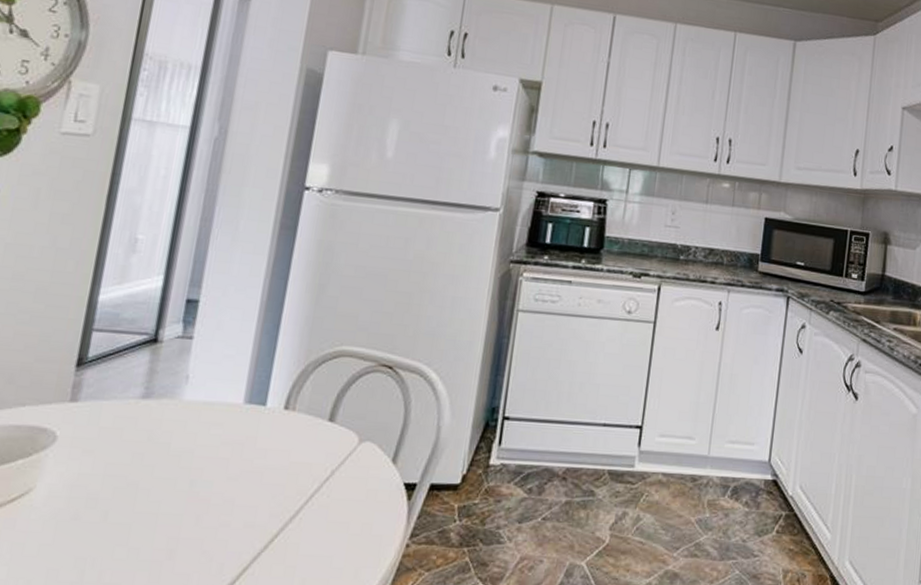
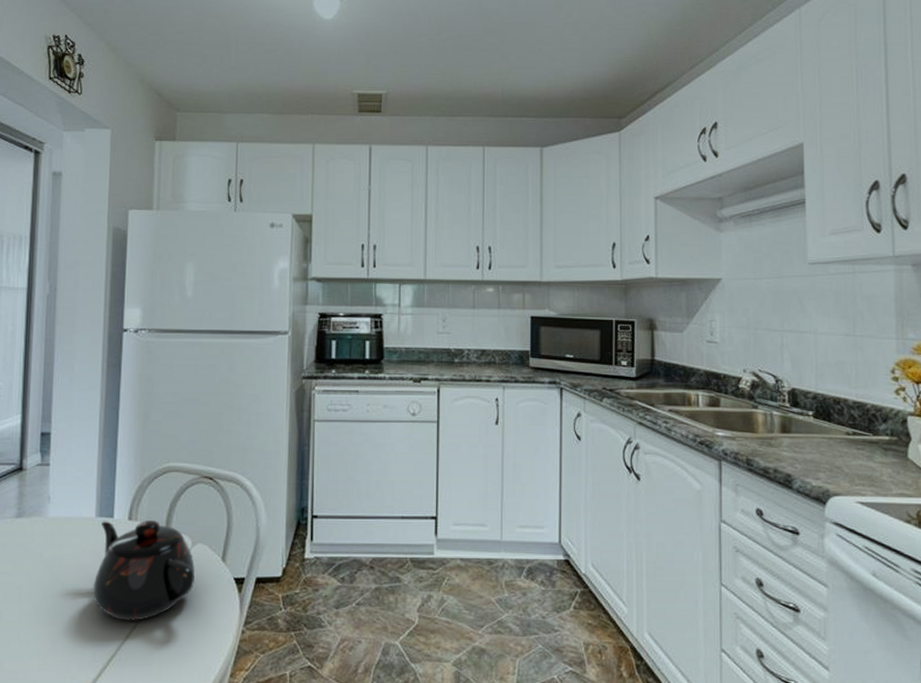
teapot: none [228,409,359,529] -> present [92,519,196,621]

